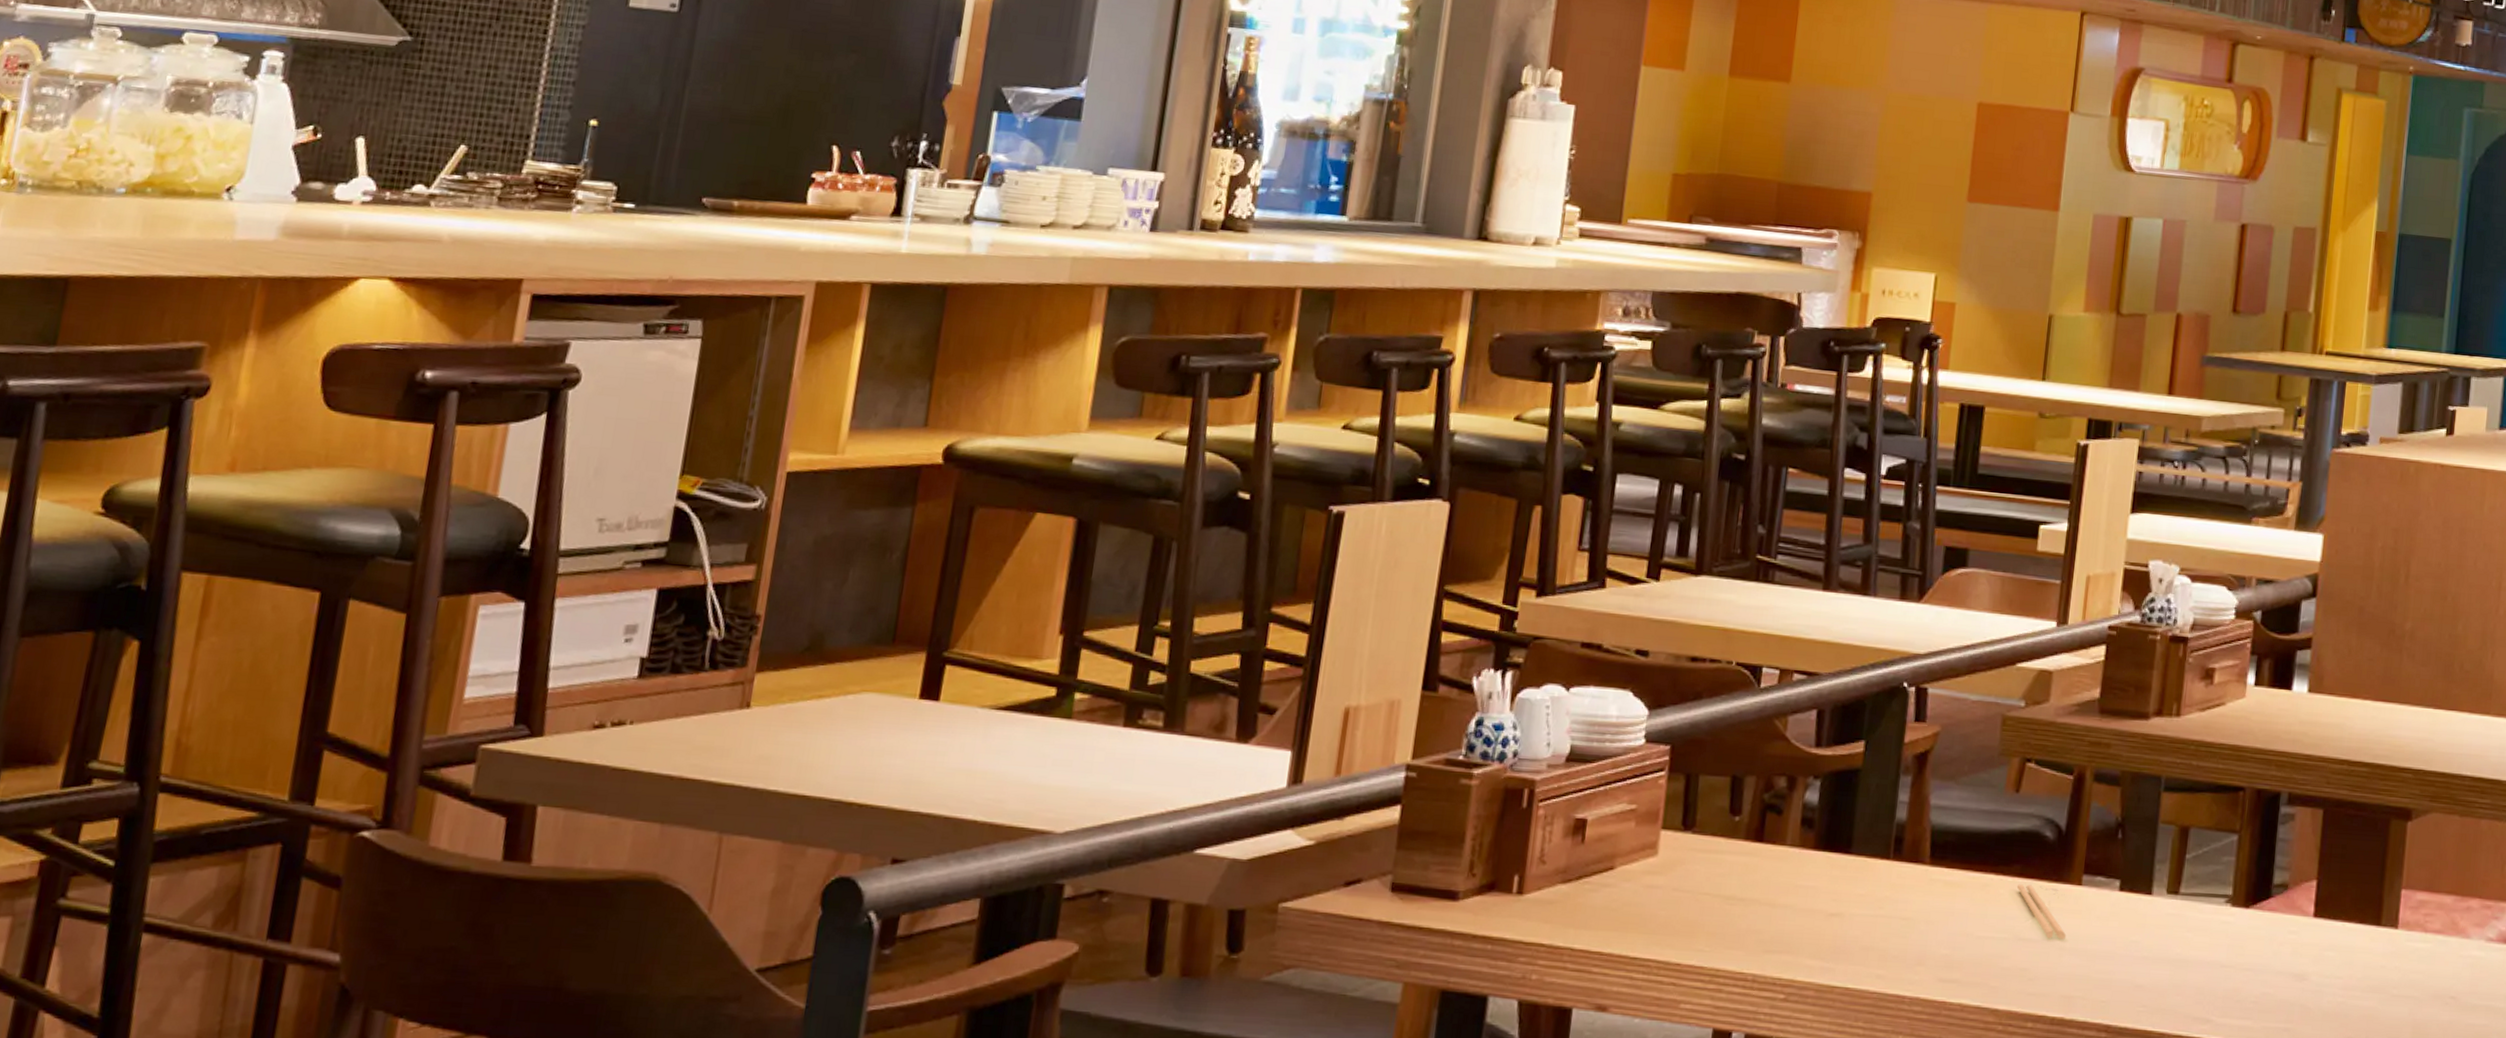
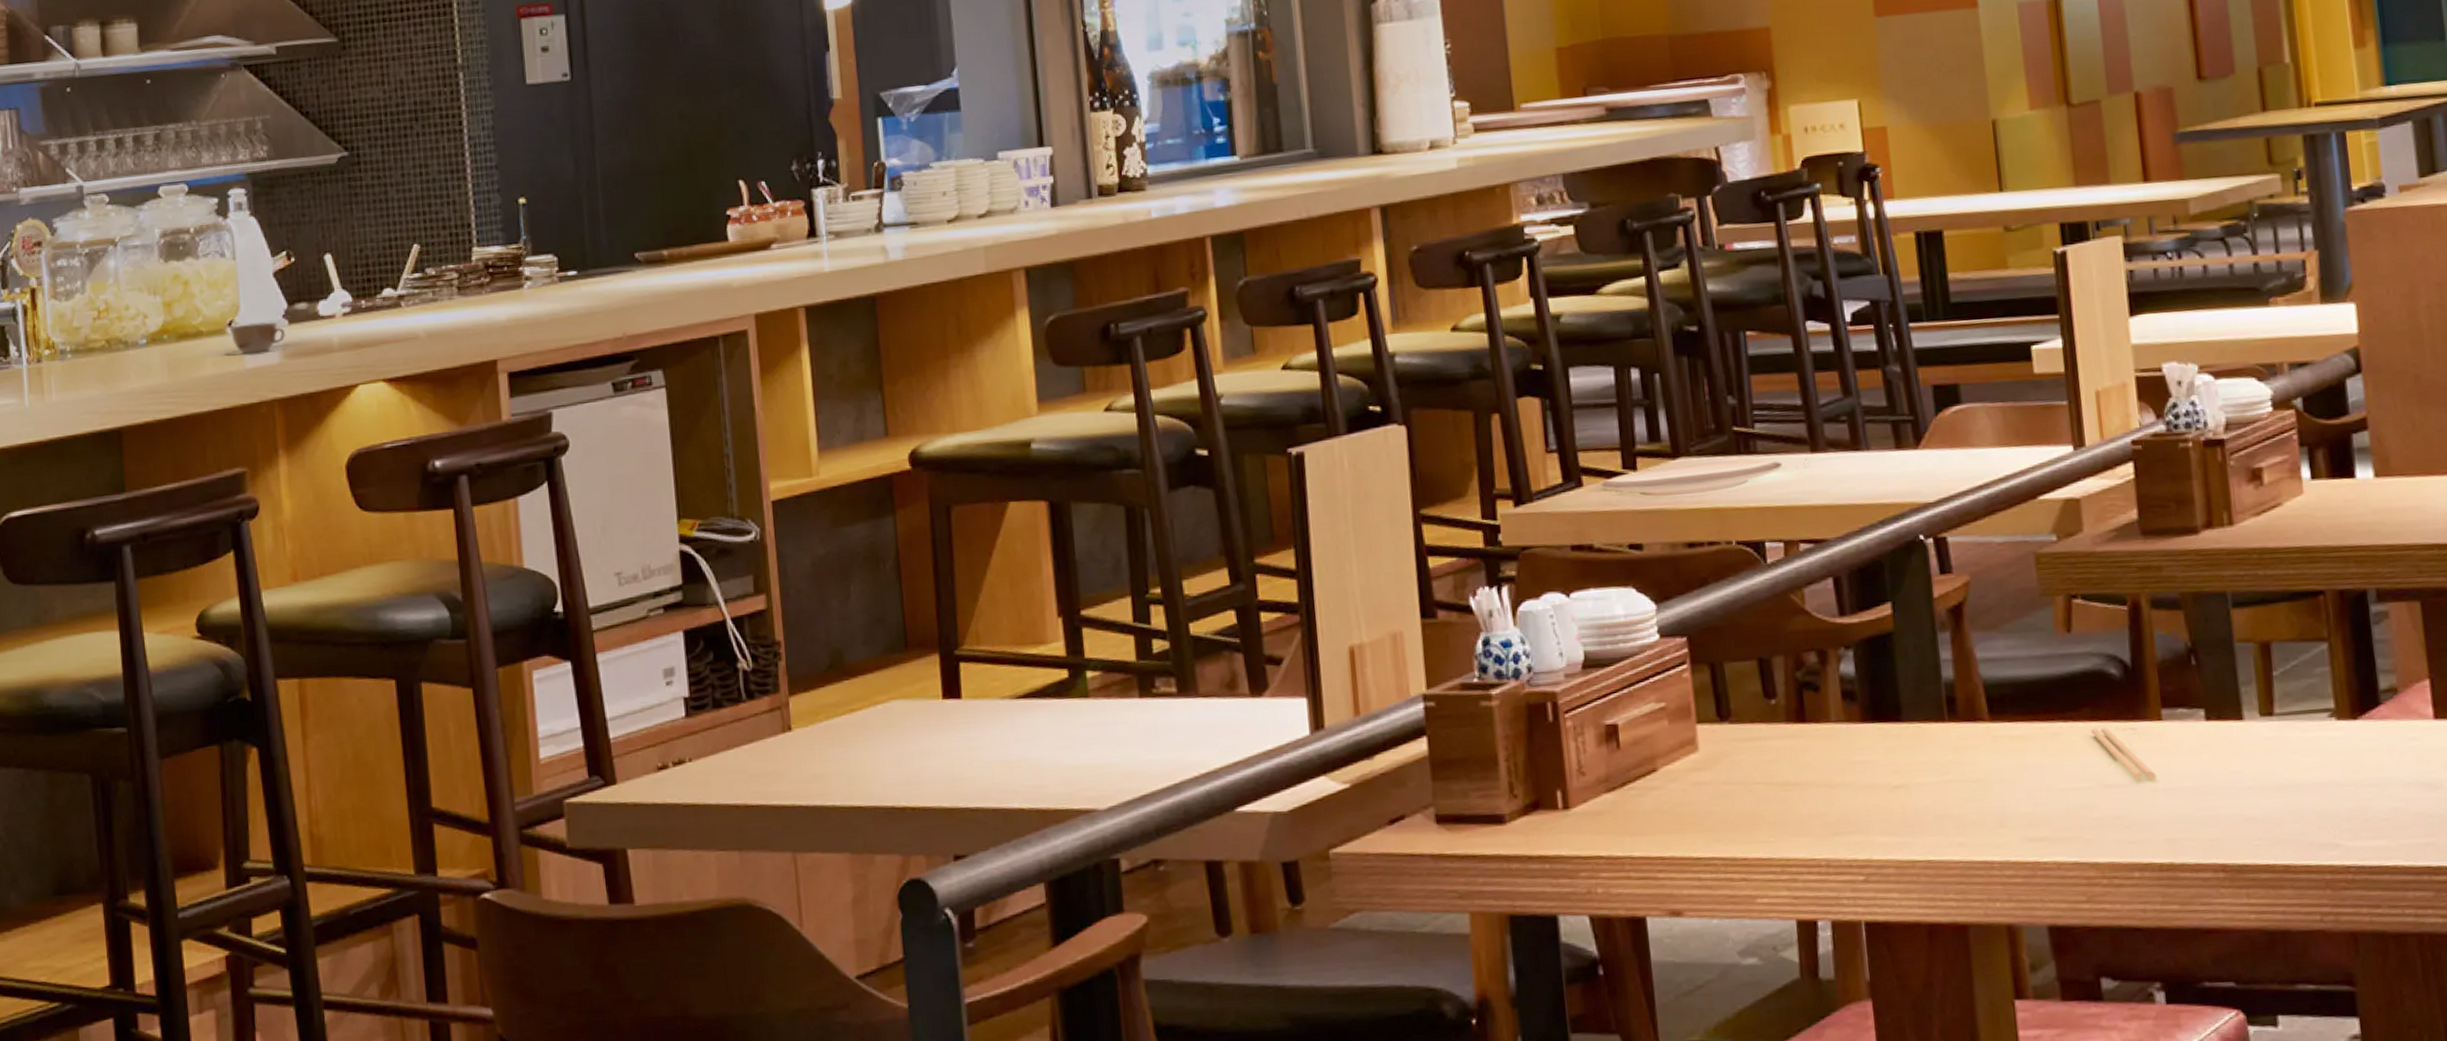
teacup: none [213,192,291,229] -> present [224,322,287,357]
plate: none [1622,582,1794,612] -> present [1600,460,1782,497]

